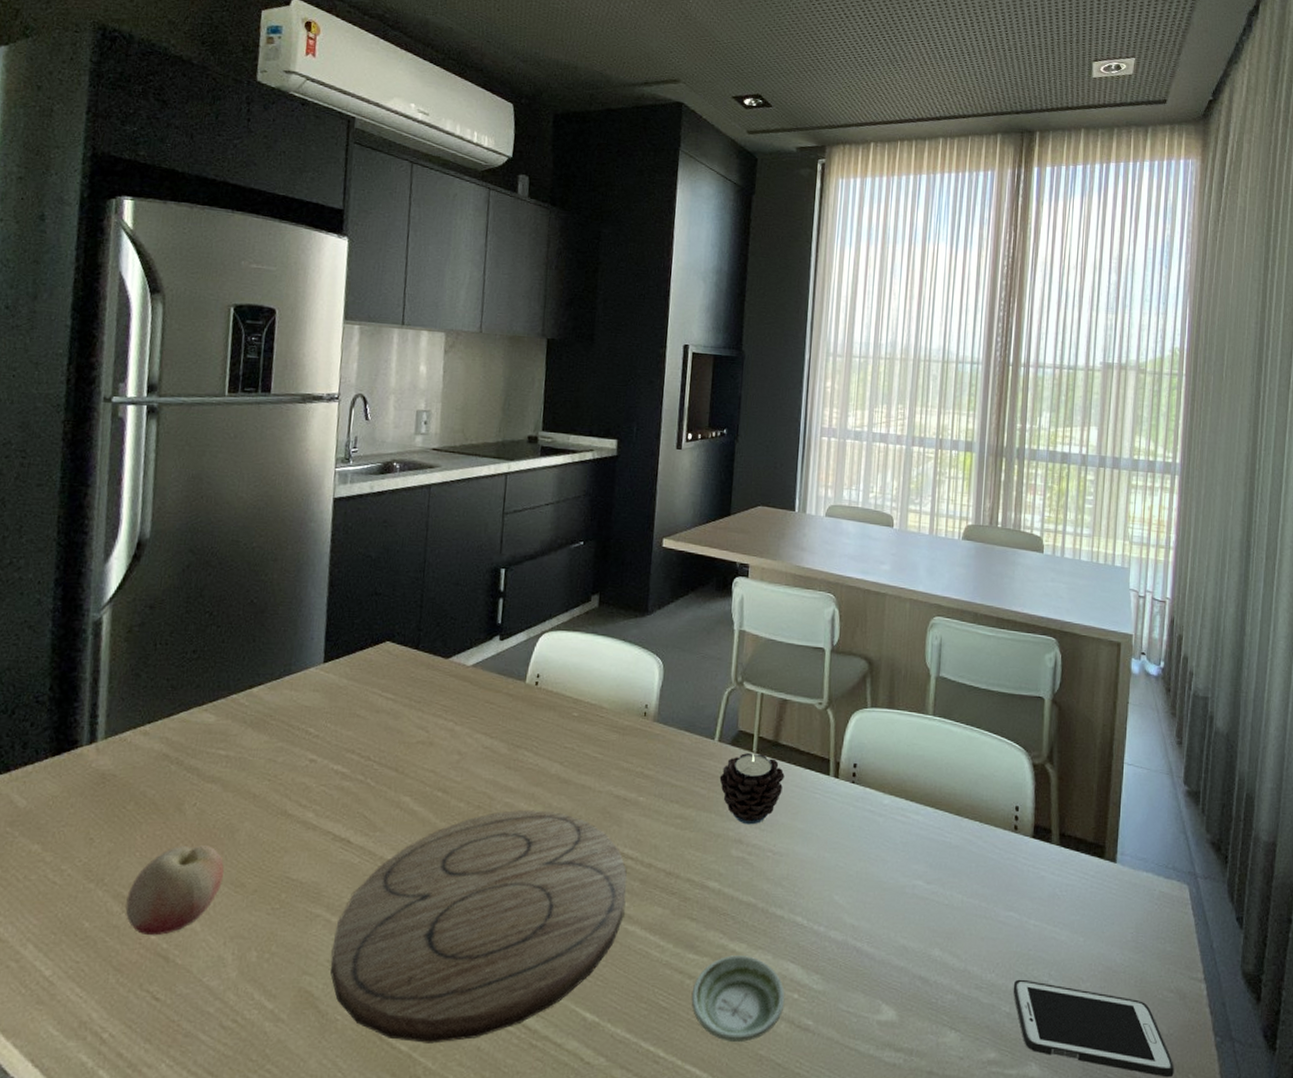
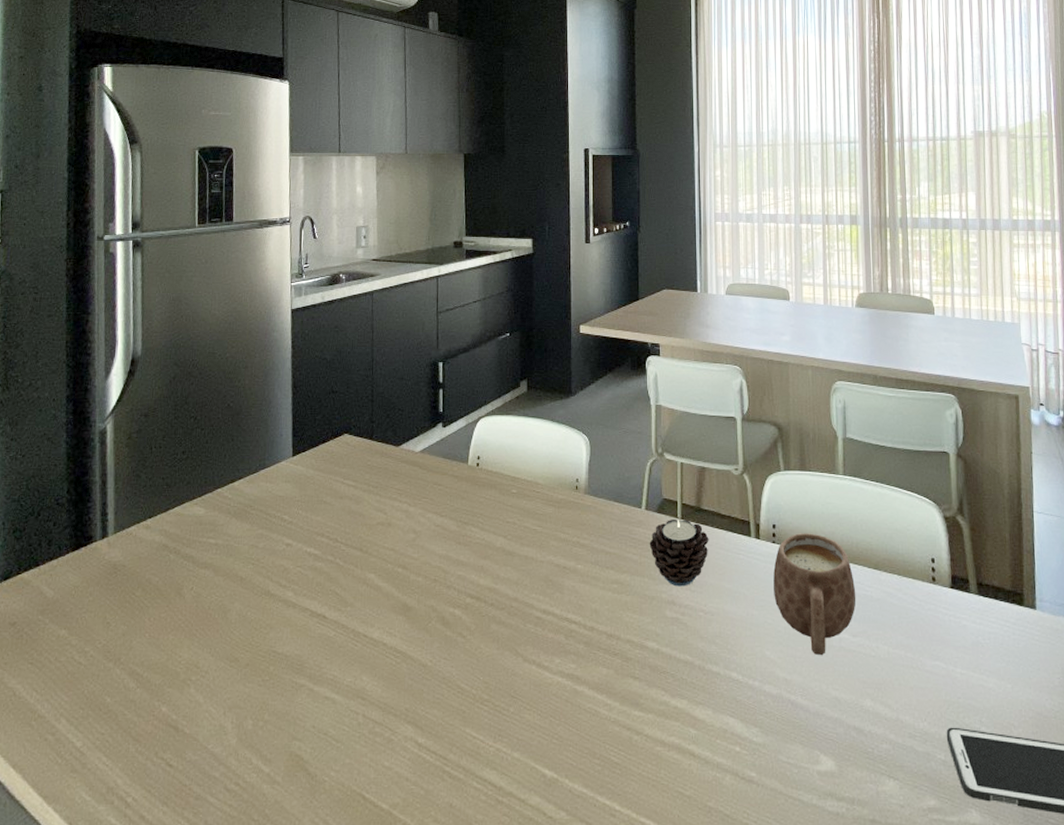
fruit: present [125,845,225,936] -> none [140,625,221,708]
cutting board: present [330,809,627,1044] -> none [316,581,573,801]
saucer: present [691,955,785,1042] -> none [640,711,728,794]
mug: none [848,774,935,903] -> present [773,533,856,656]

